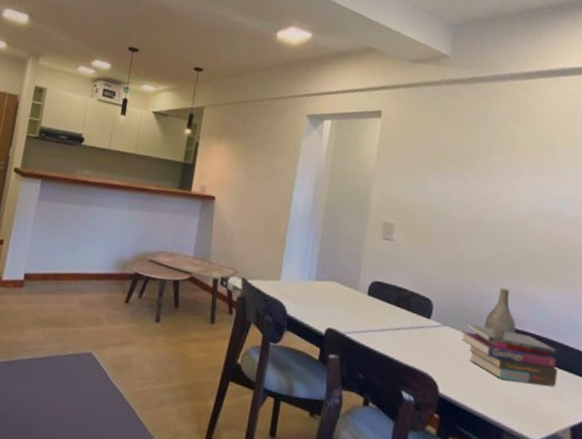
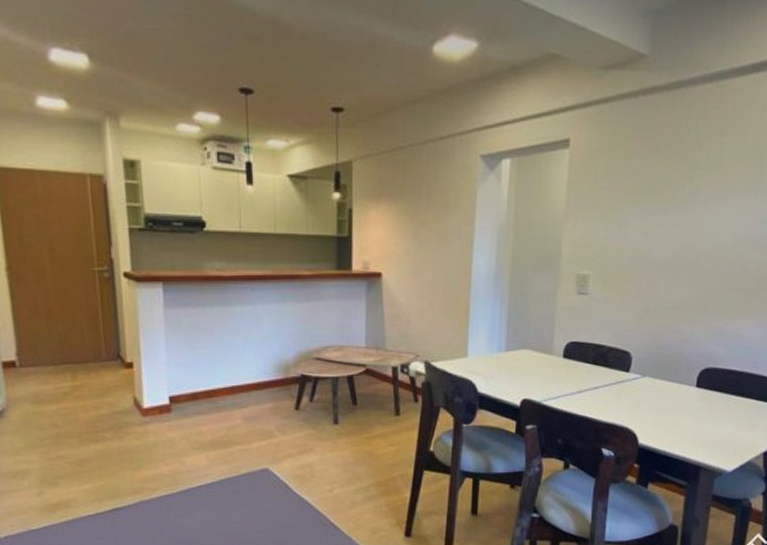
books: present [462,323,557,387] -> none [661,370,755,420]
vase: present [484,288,516,334] -> none [683,328,716,373]

